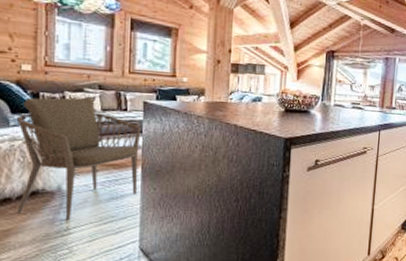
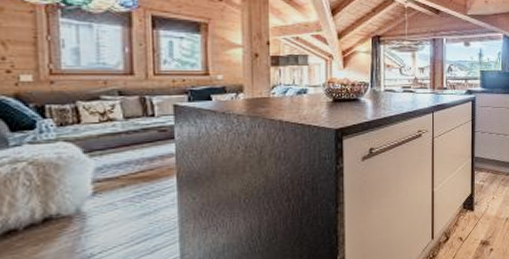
armchair: present [16,96,141,221] -> none [17,104,174,246]

